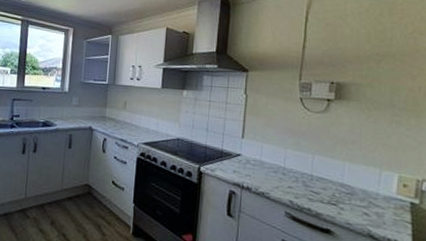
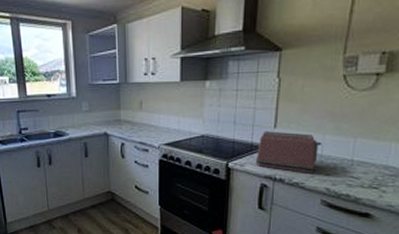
toaster: none [225,140,284,185] -> present [255,131,322,173]

